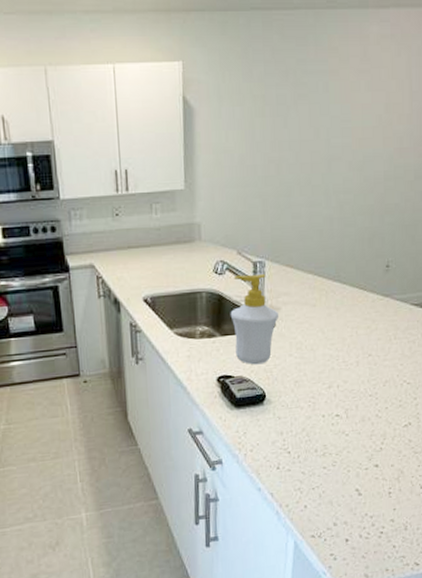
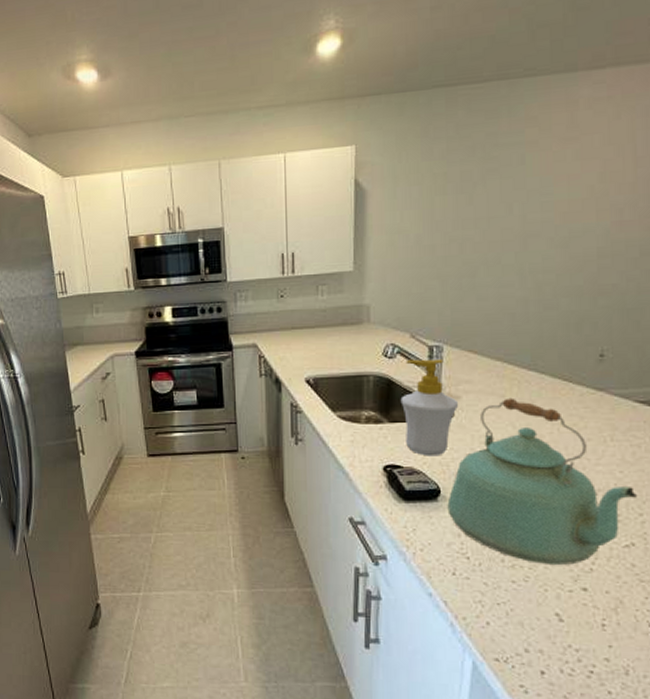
kettle: none [271,306,413,450] -> present [447,397,638,566]

